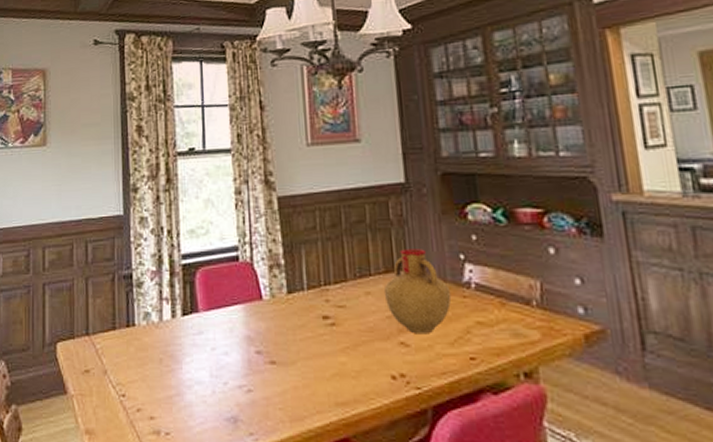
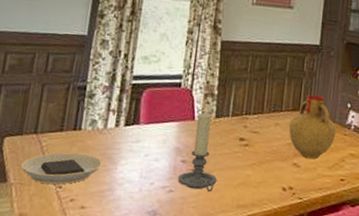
plate: none [78,353,164,392] -> present [20,152,102,185]
candle holder: none [255,289,304,388] -> present [178,113,217,192]

